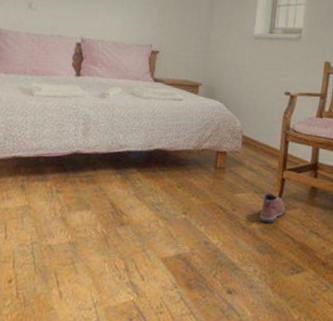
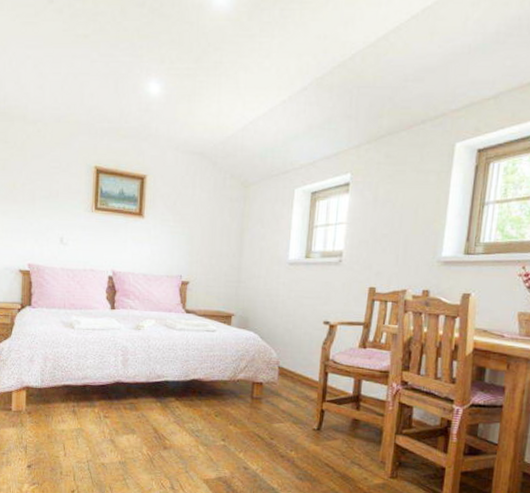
shoe: present [260,192,286,223] -> none [299,423,325,453]

